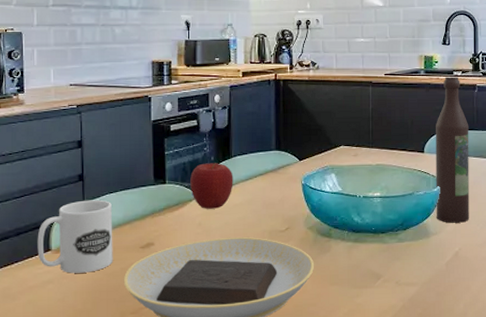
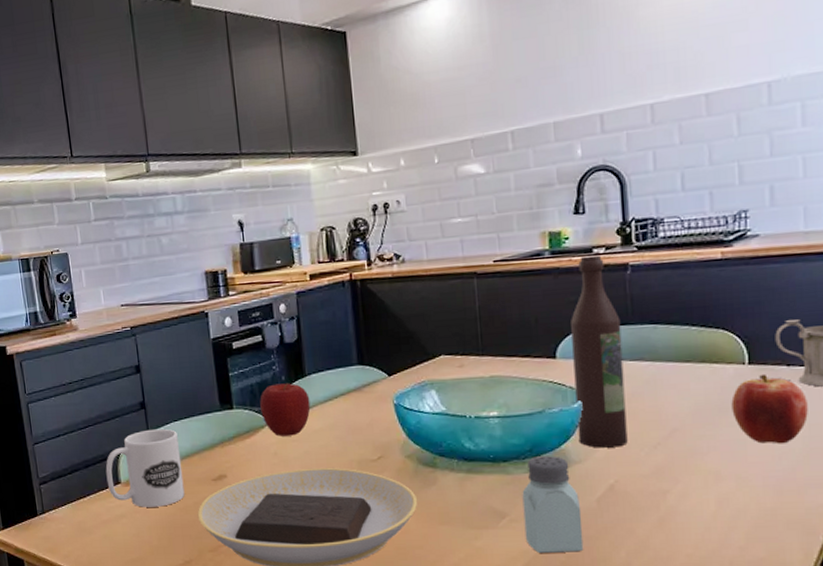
saltshaker: none [394,229,435,307] -> present [522,456,584,553]

